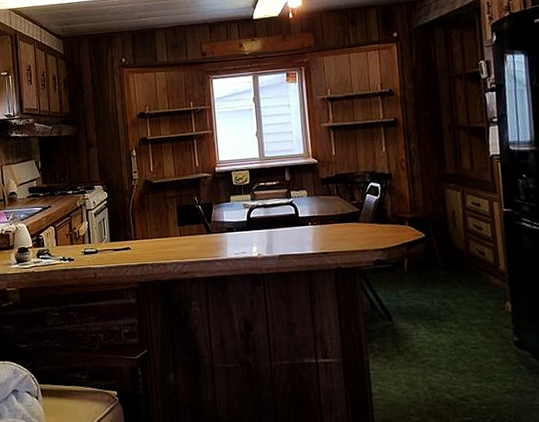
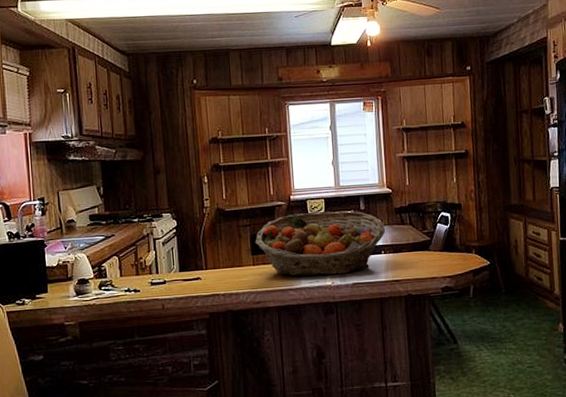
fruit basket: none [181,181,313,248] -> present [255,210,386,277]

